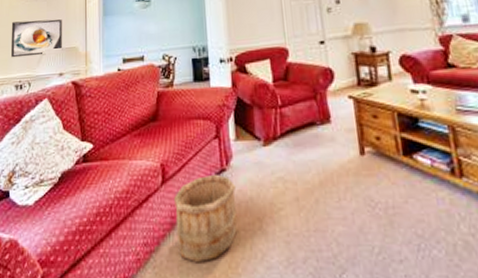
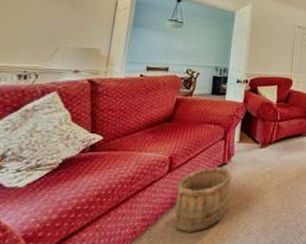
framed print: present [10,19,62,58] -> none [17,13,86,51]

